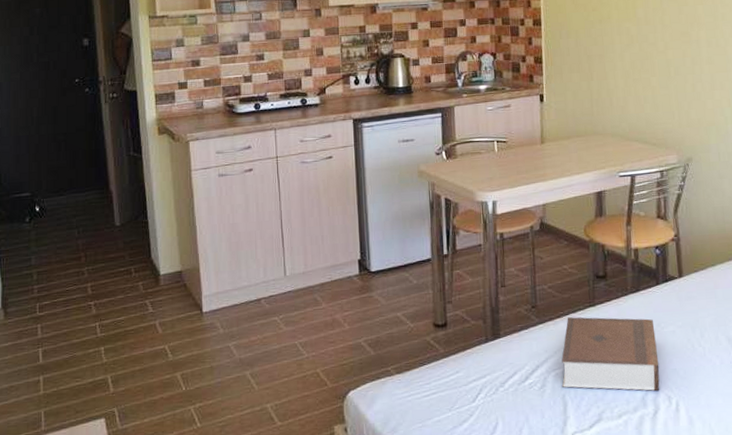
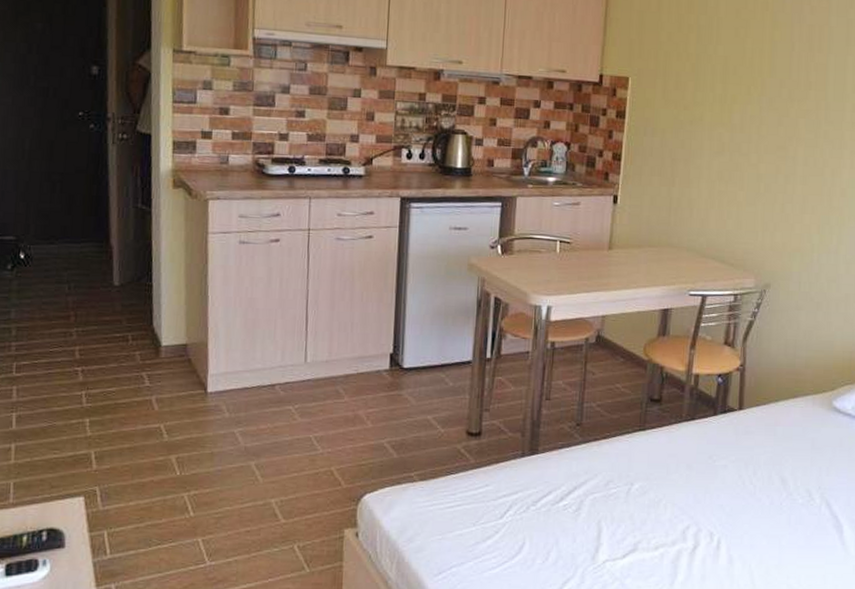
book: present [562,317,660,391] -> none [599,440,706,525]

